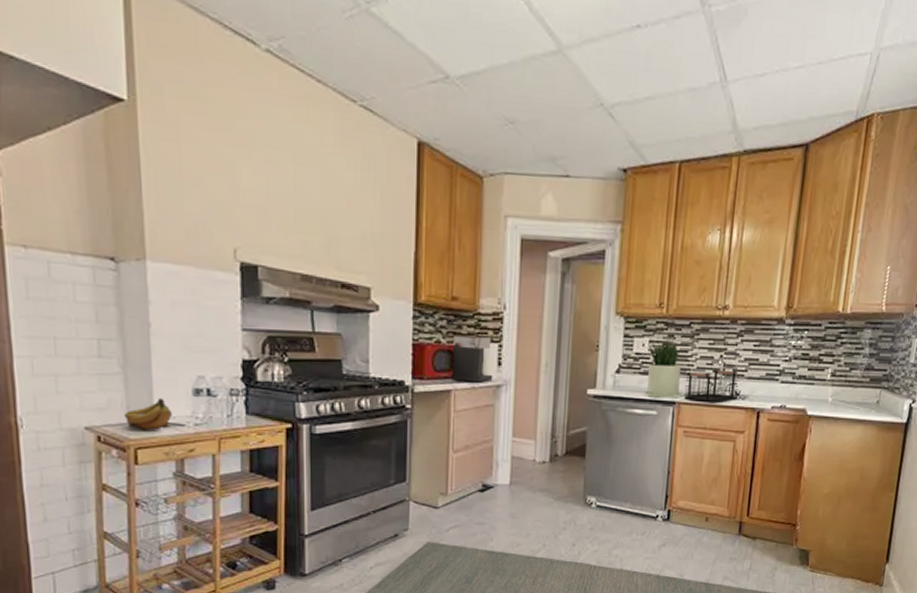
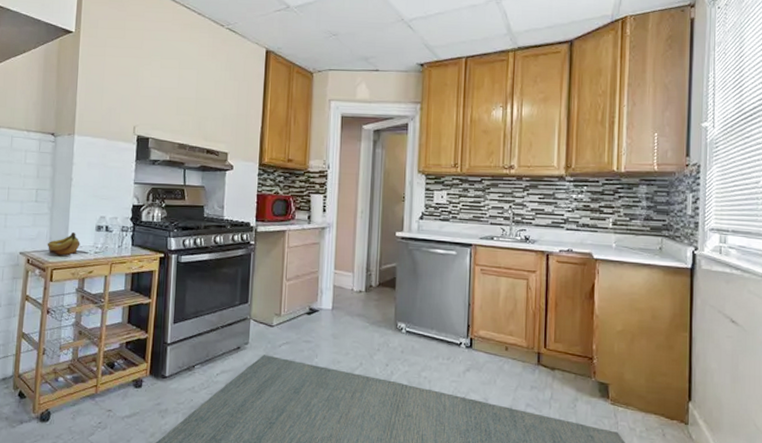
coffee maker: present [450,335,493,383] -> none [285,188,319,225]
planter: present [644,341,683,399] -> none [444,194,478,242]
dish rack: present [683,369,739,404] -> none [479,218,528,246]

